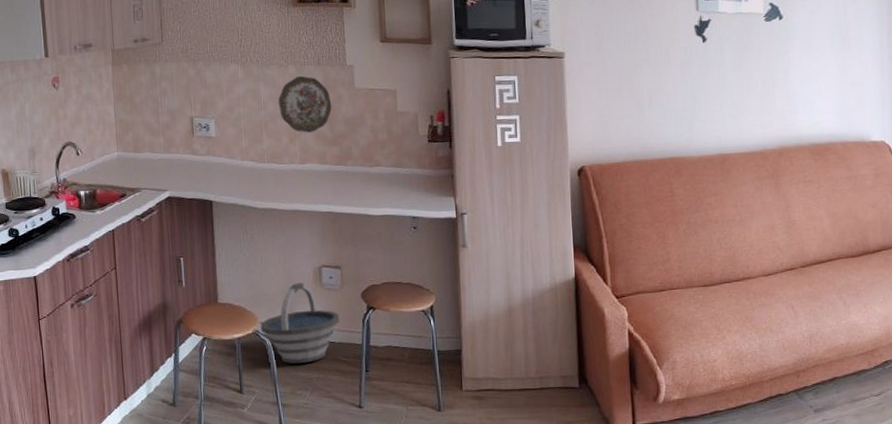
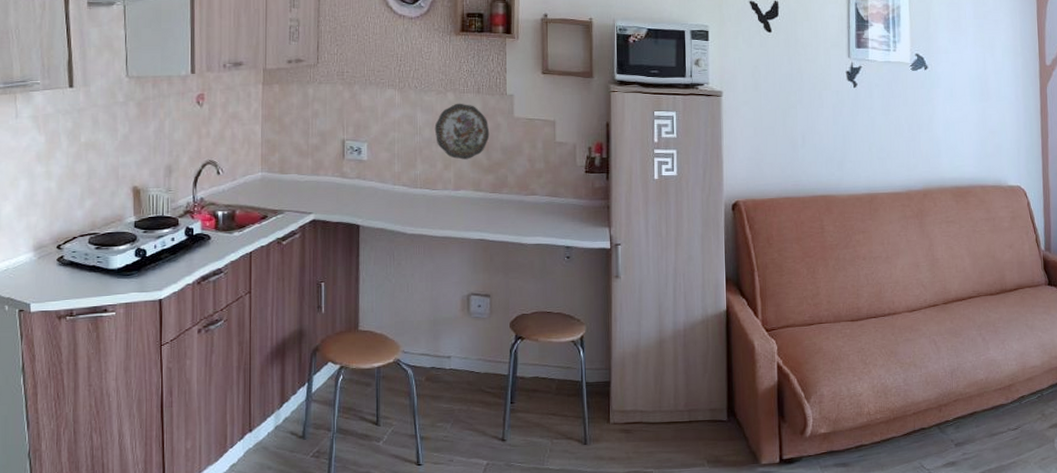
bucket: present [260,283,340,364] -> none [402,311,486,394]

